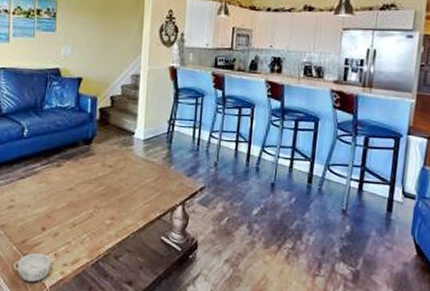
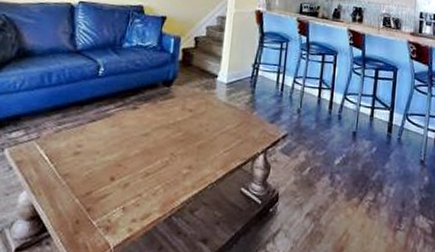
decorative bowl: present [14,253,52,282] -> none [74,206,118,241]

